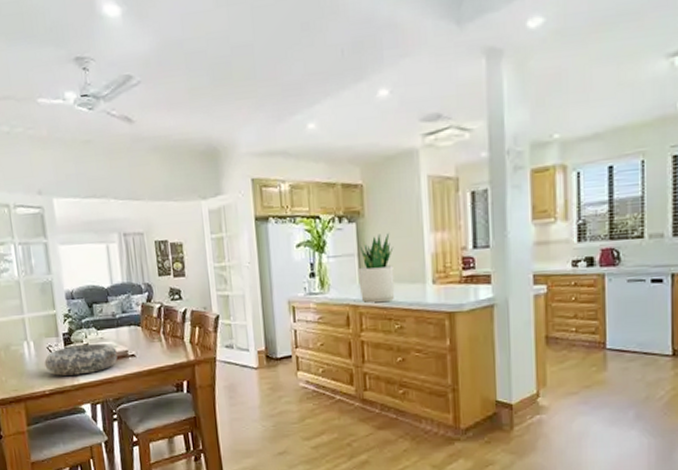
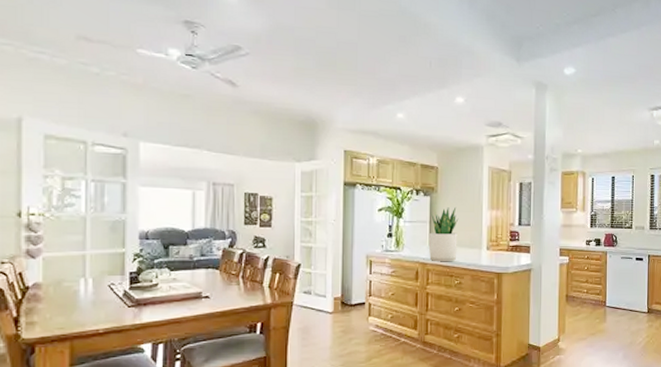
decorative bowl: present [44,343,119,376] -> none [103,283,191,315]

